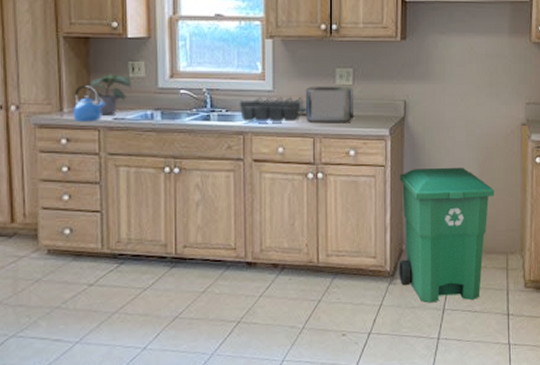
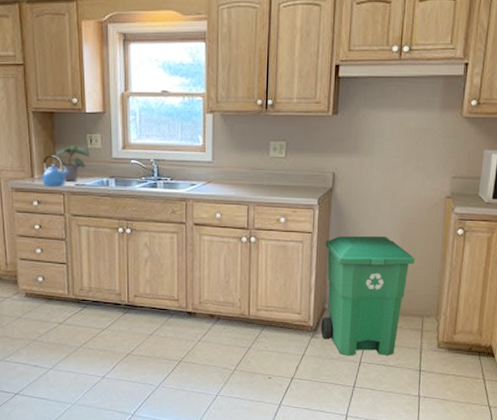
dish rack: present [239,97,306,122] -> none [182,167,242,191]
toaster: present [305,86,356,123] -> none [241,158,288,193]

